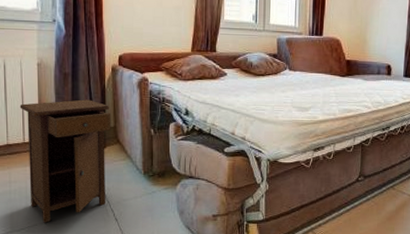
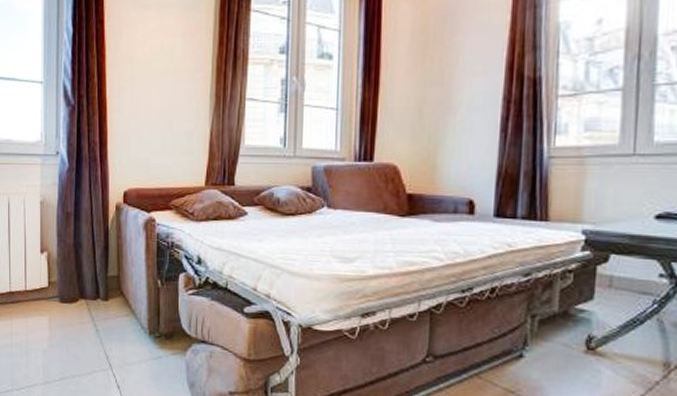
nightstand: present [20,99,111,223] -> none [22,243,115,384]

